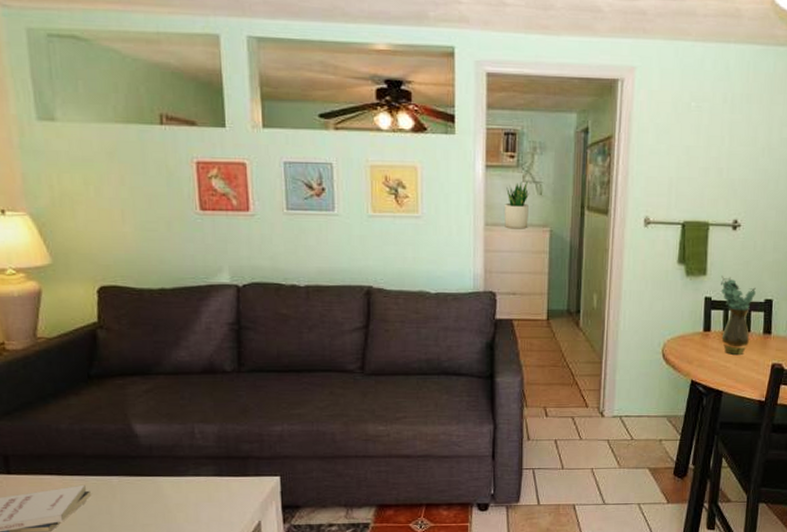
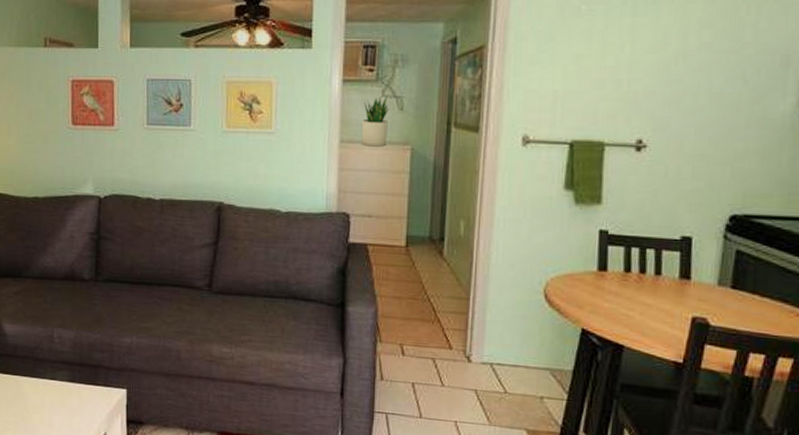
vase: present [721,276,756,355] -> none [621,205,668,302]

